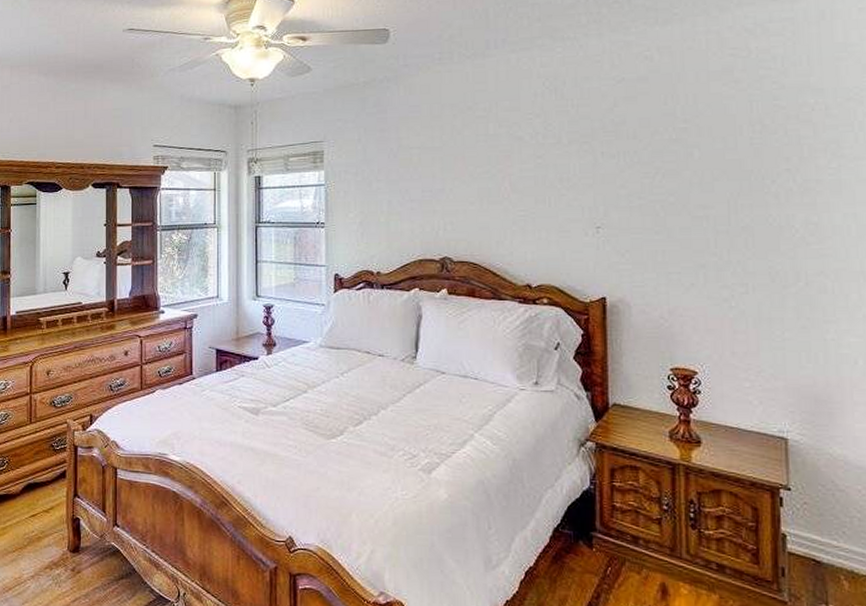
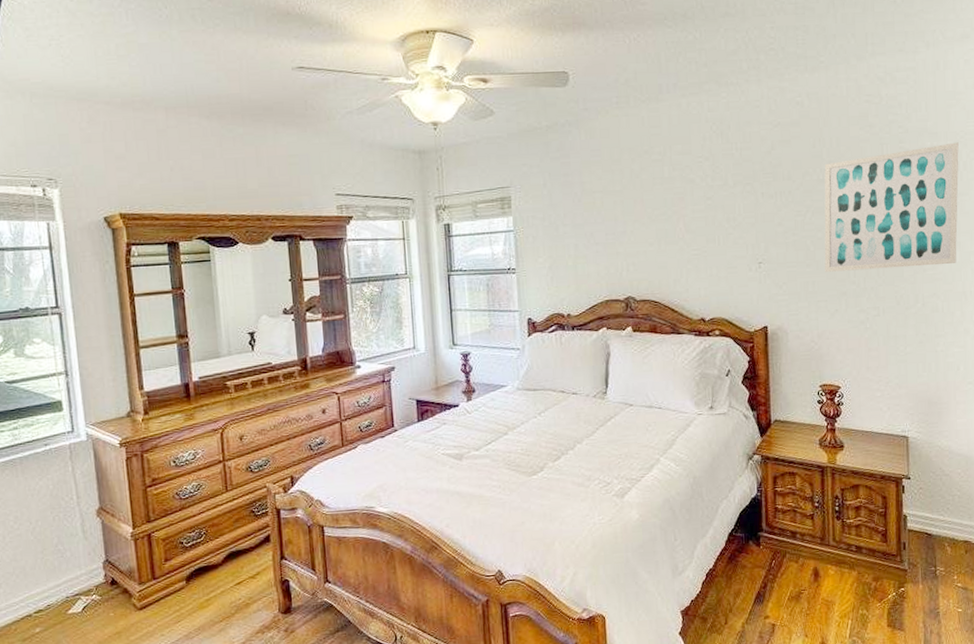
wall art: none [677,100,853,241] -> present [824,142,959,272]

